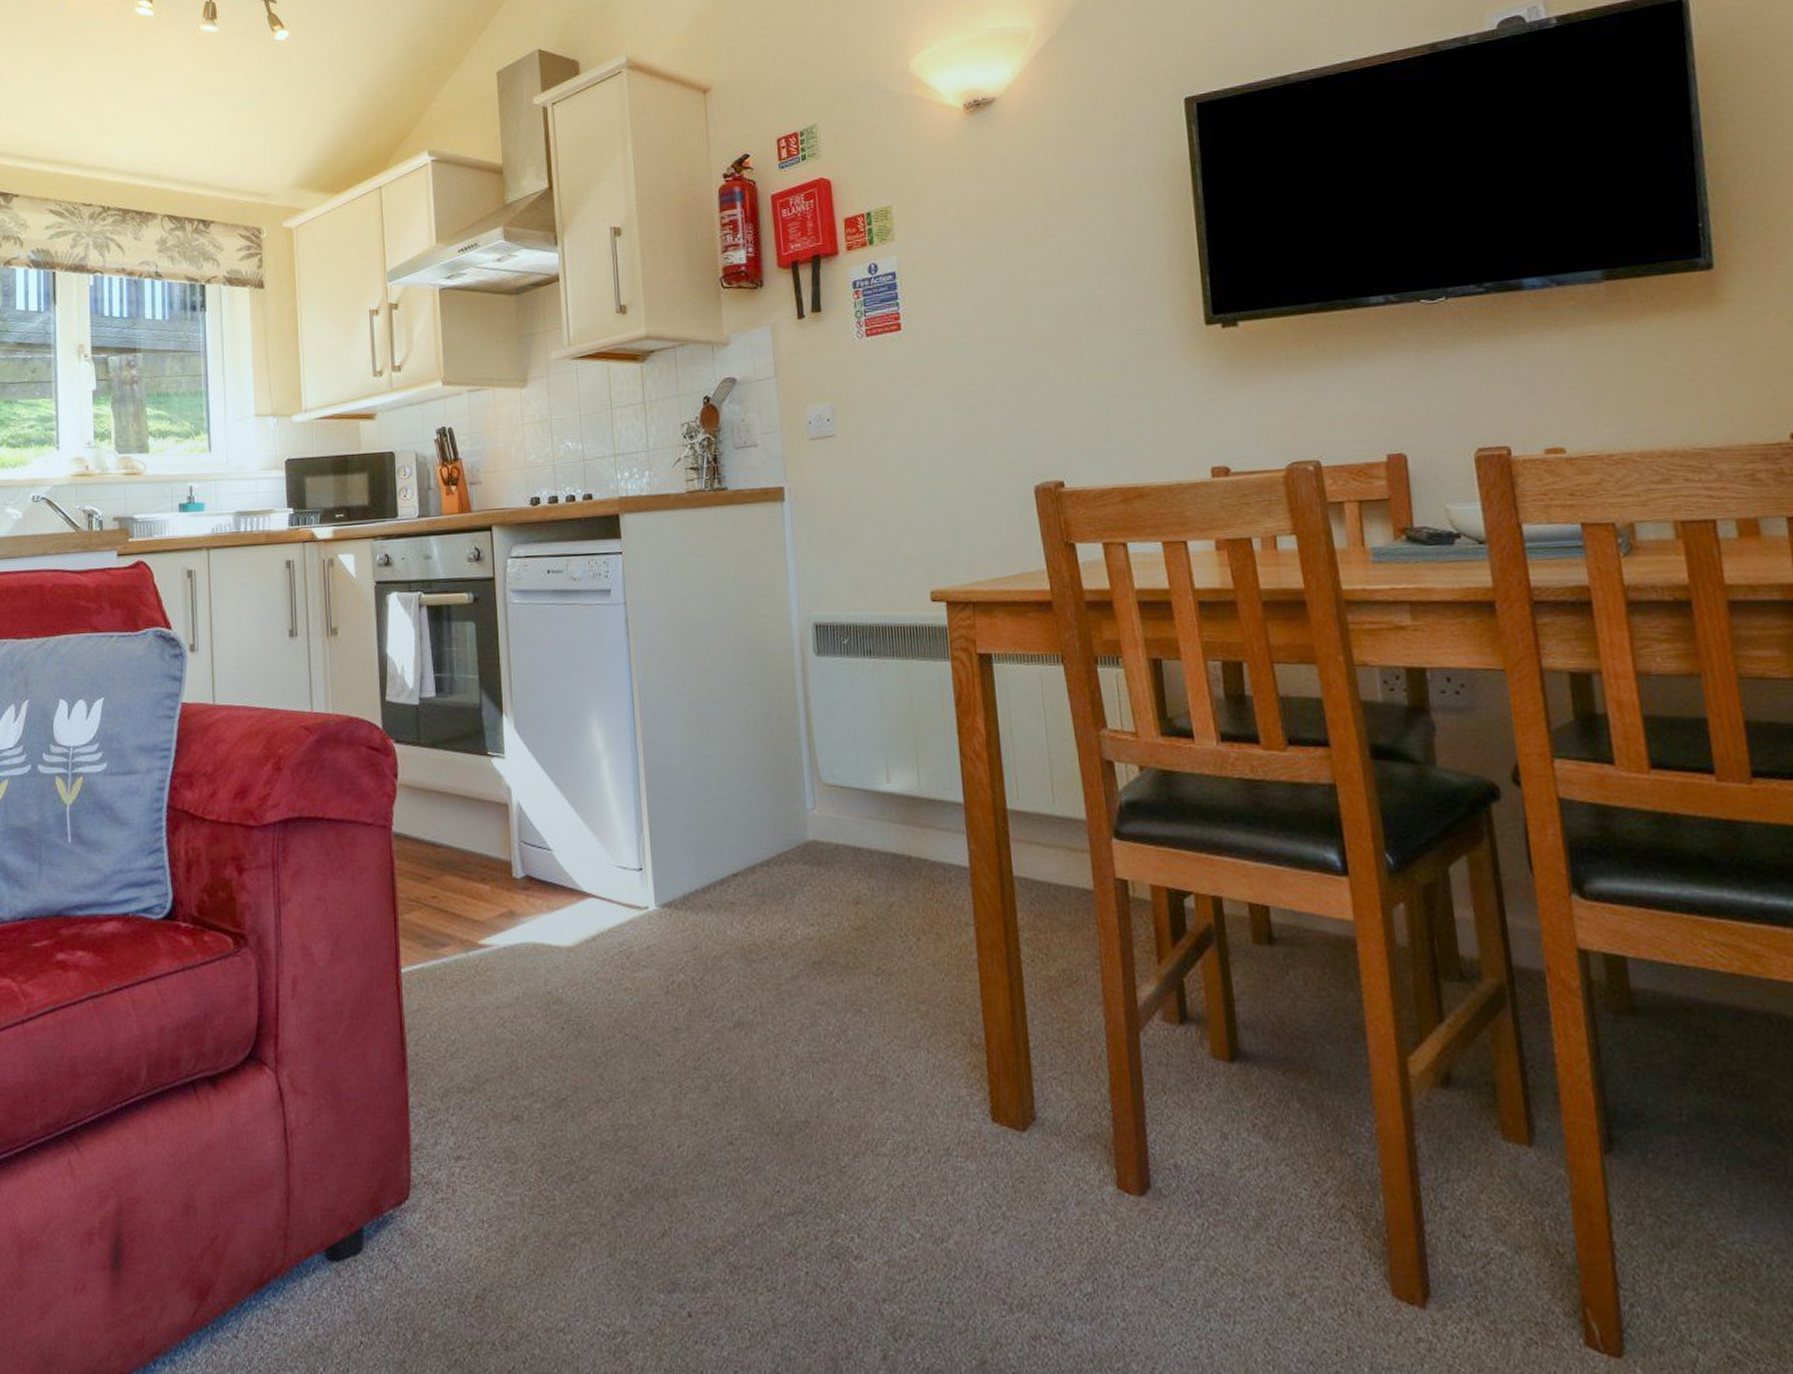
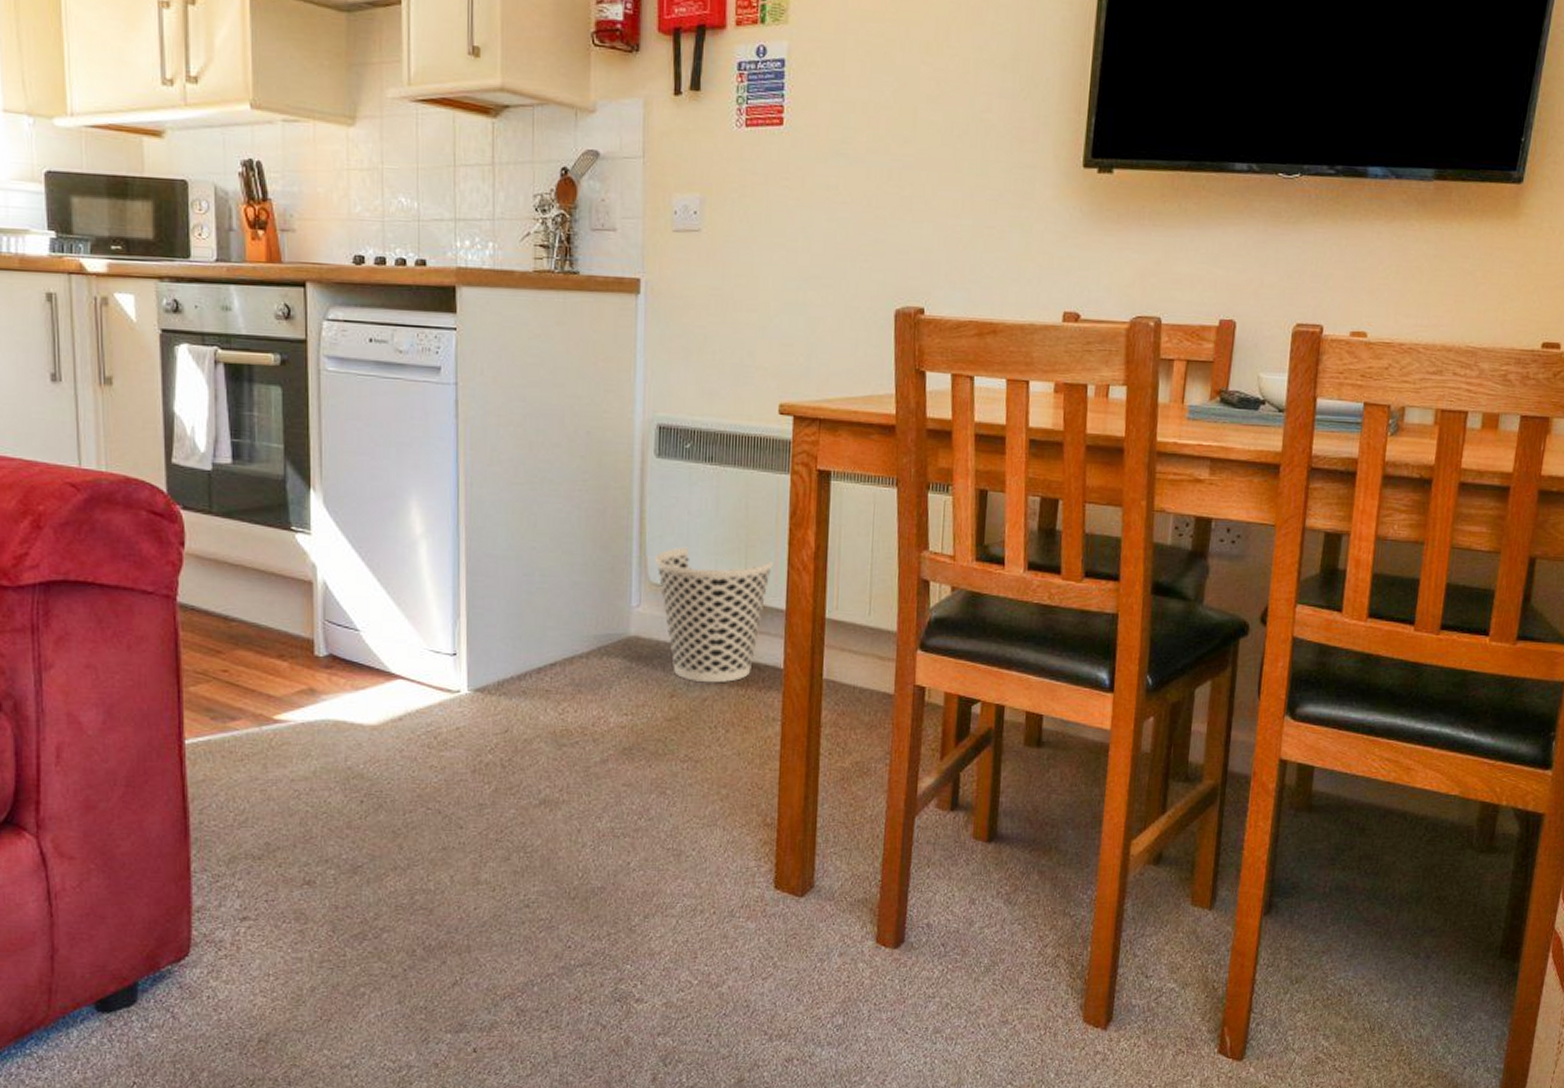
wastebasket: none [823,744,946,887] -> present [653,547,774,683]

